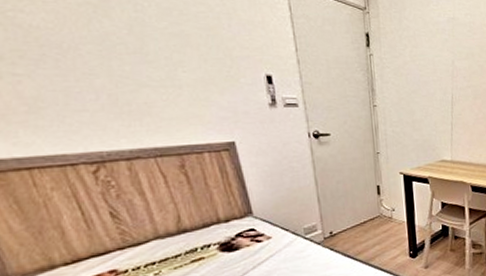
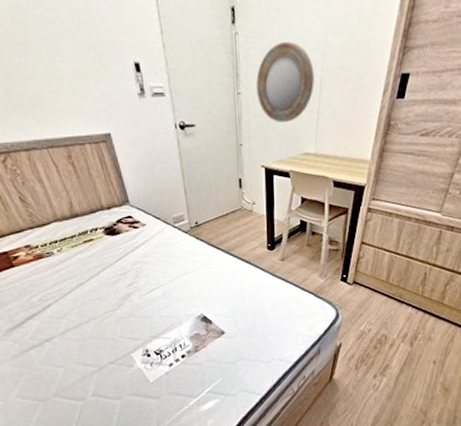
home mirror: none [391,63,447,132] -> present [256,41,314,122]

